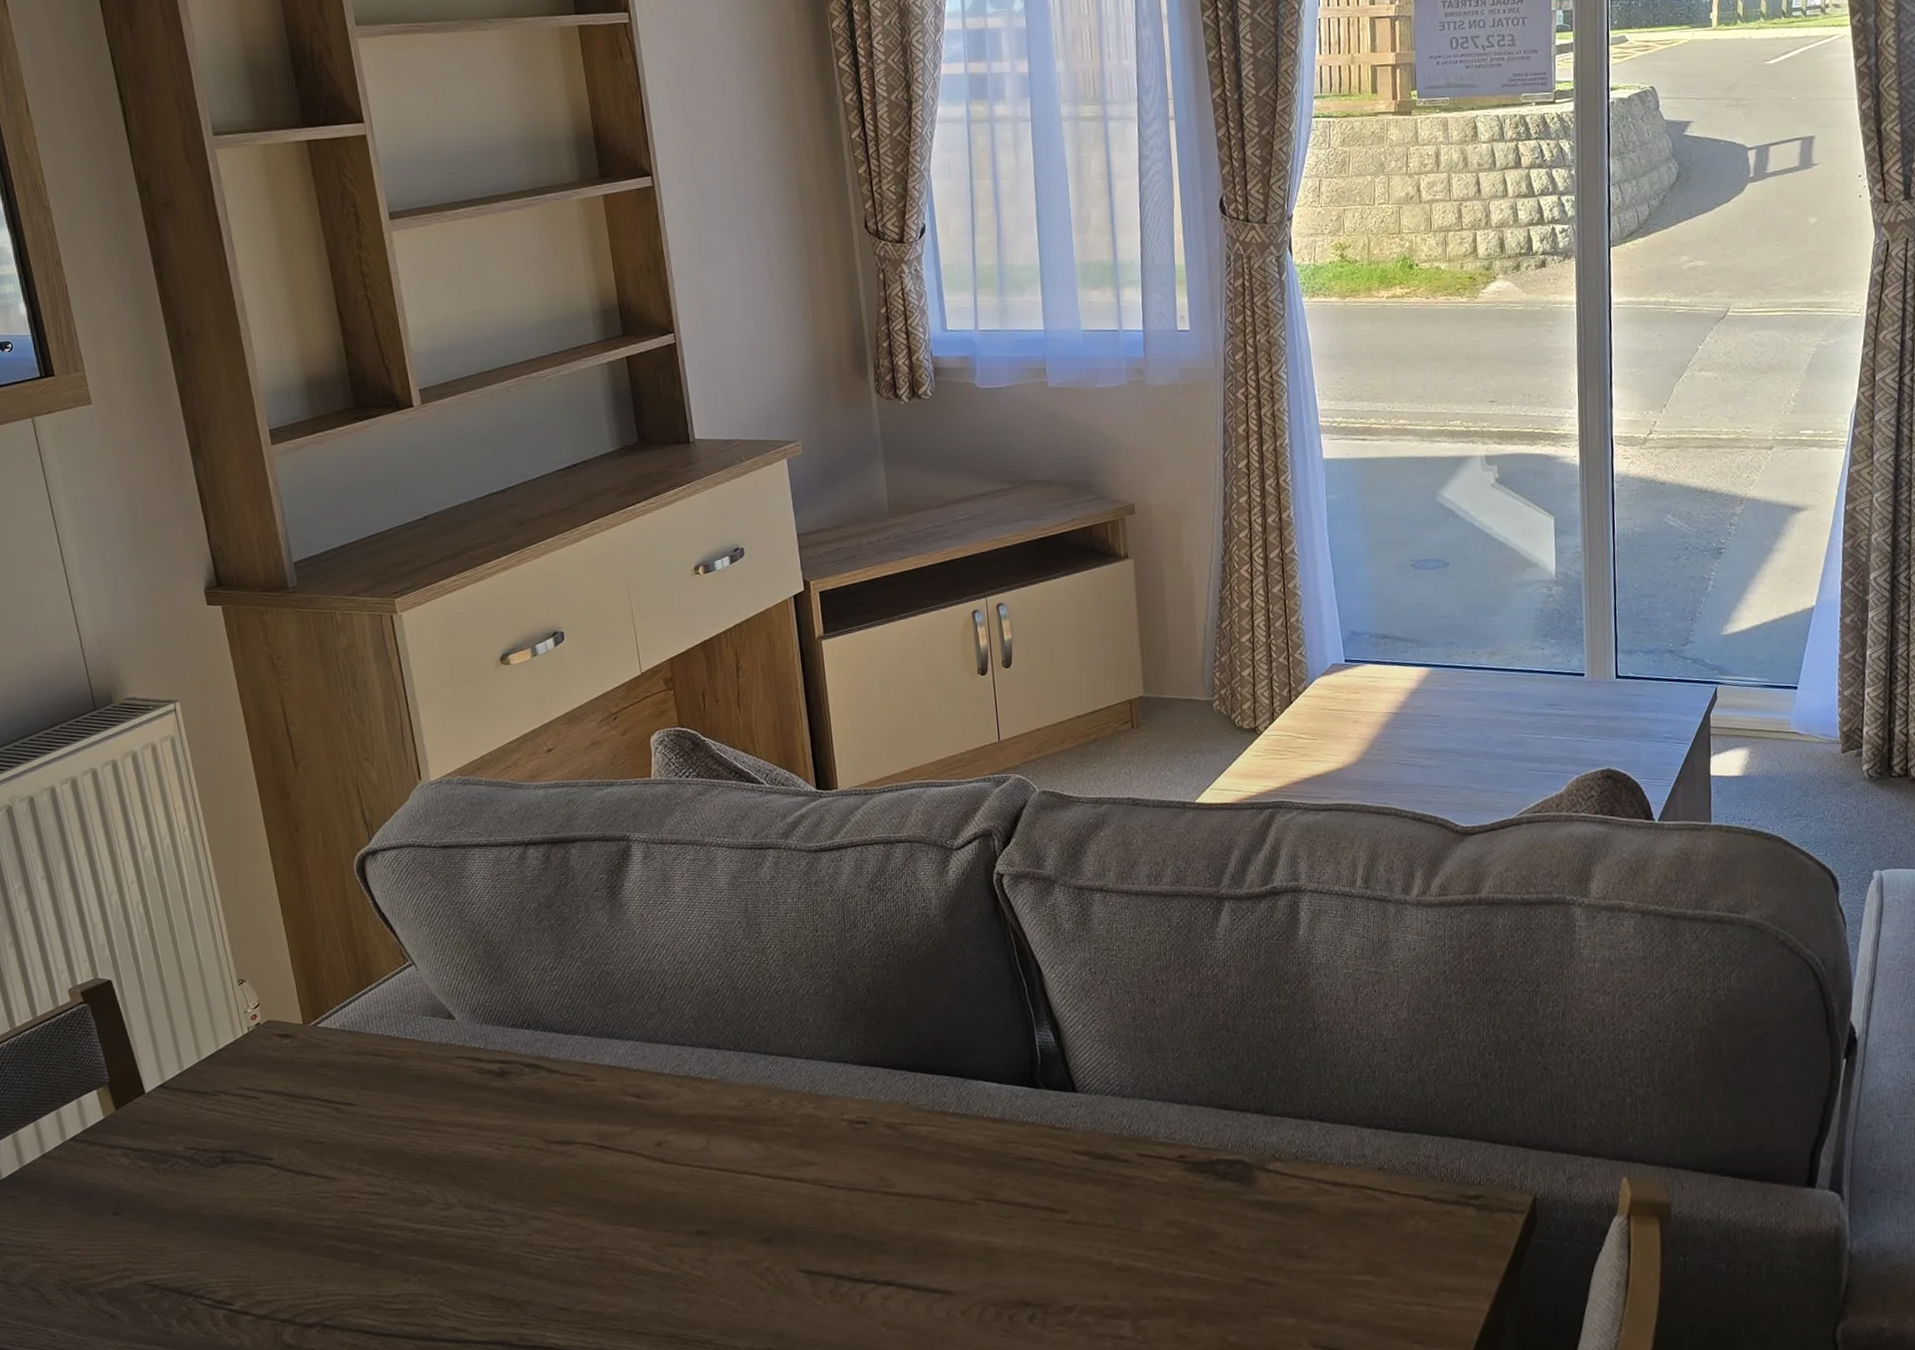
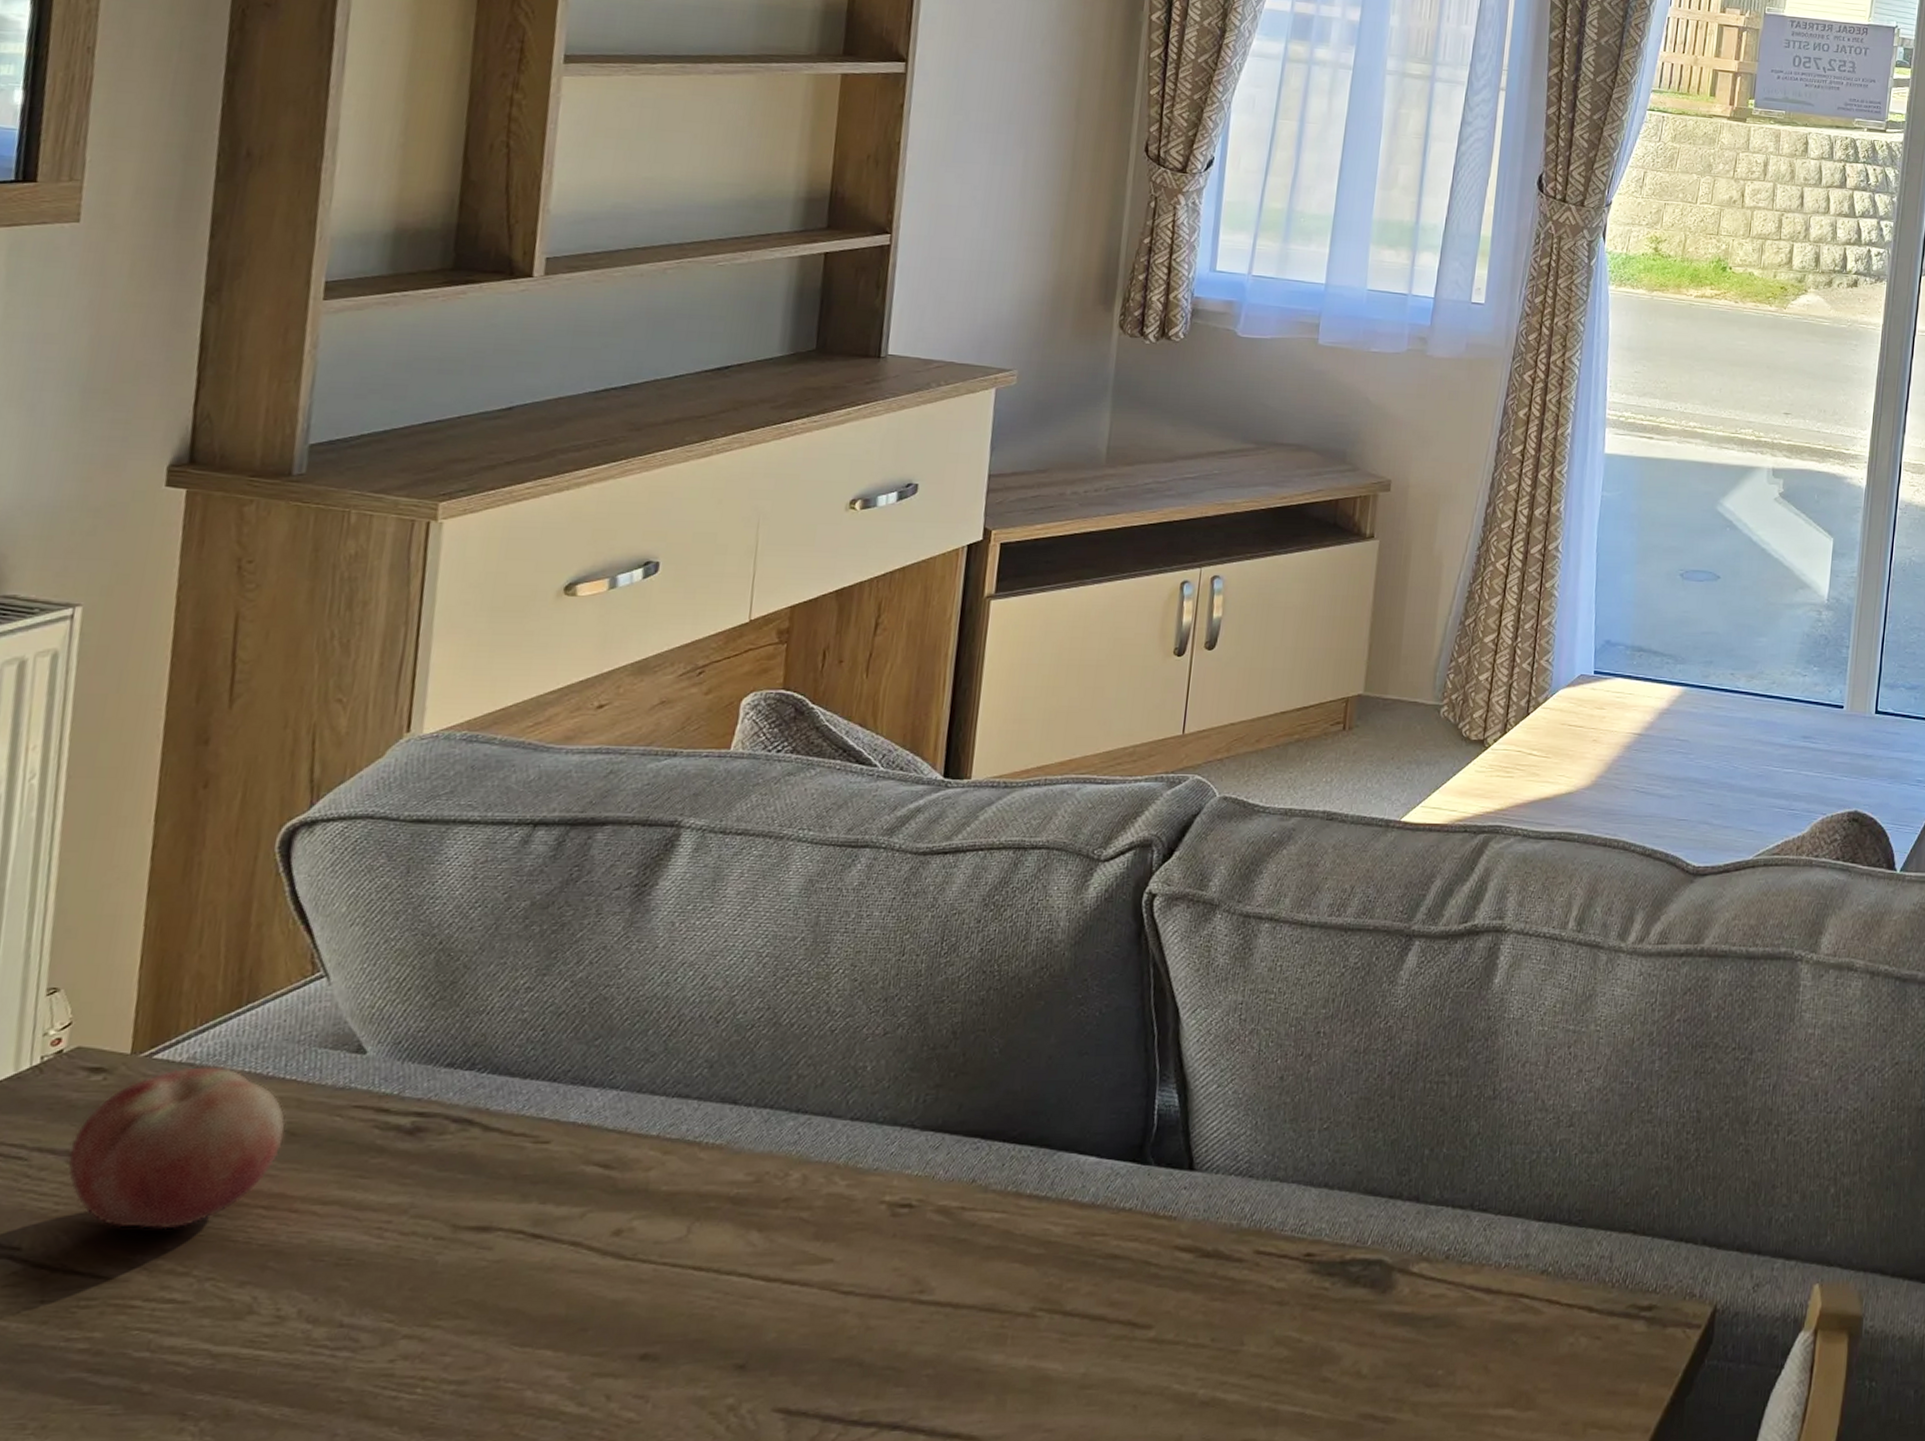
fruit: none [283,1031,418,1145] -> present [67,1066,286,1230]

